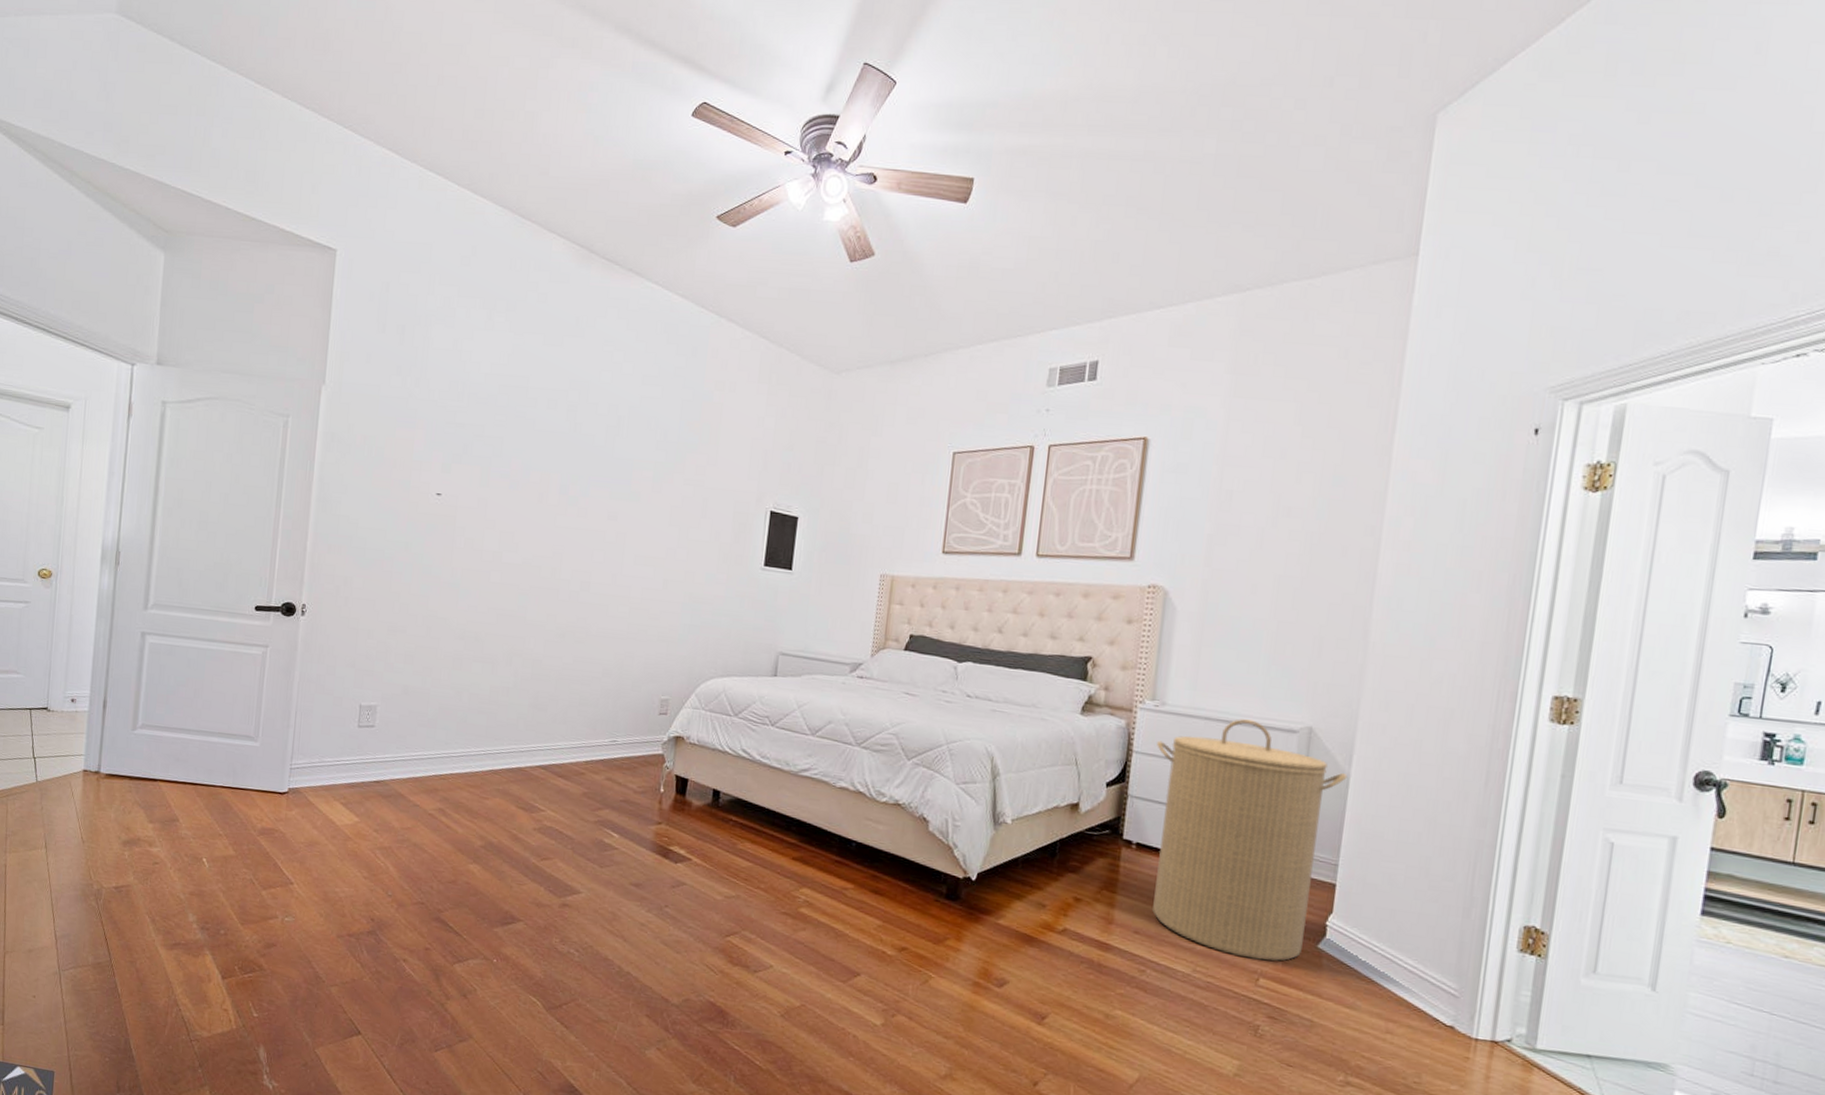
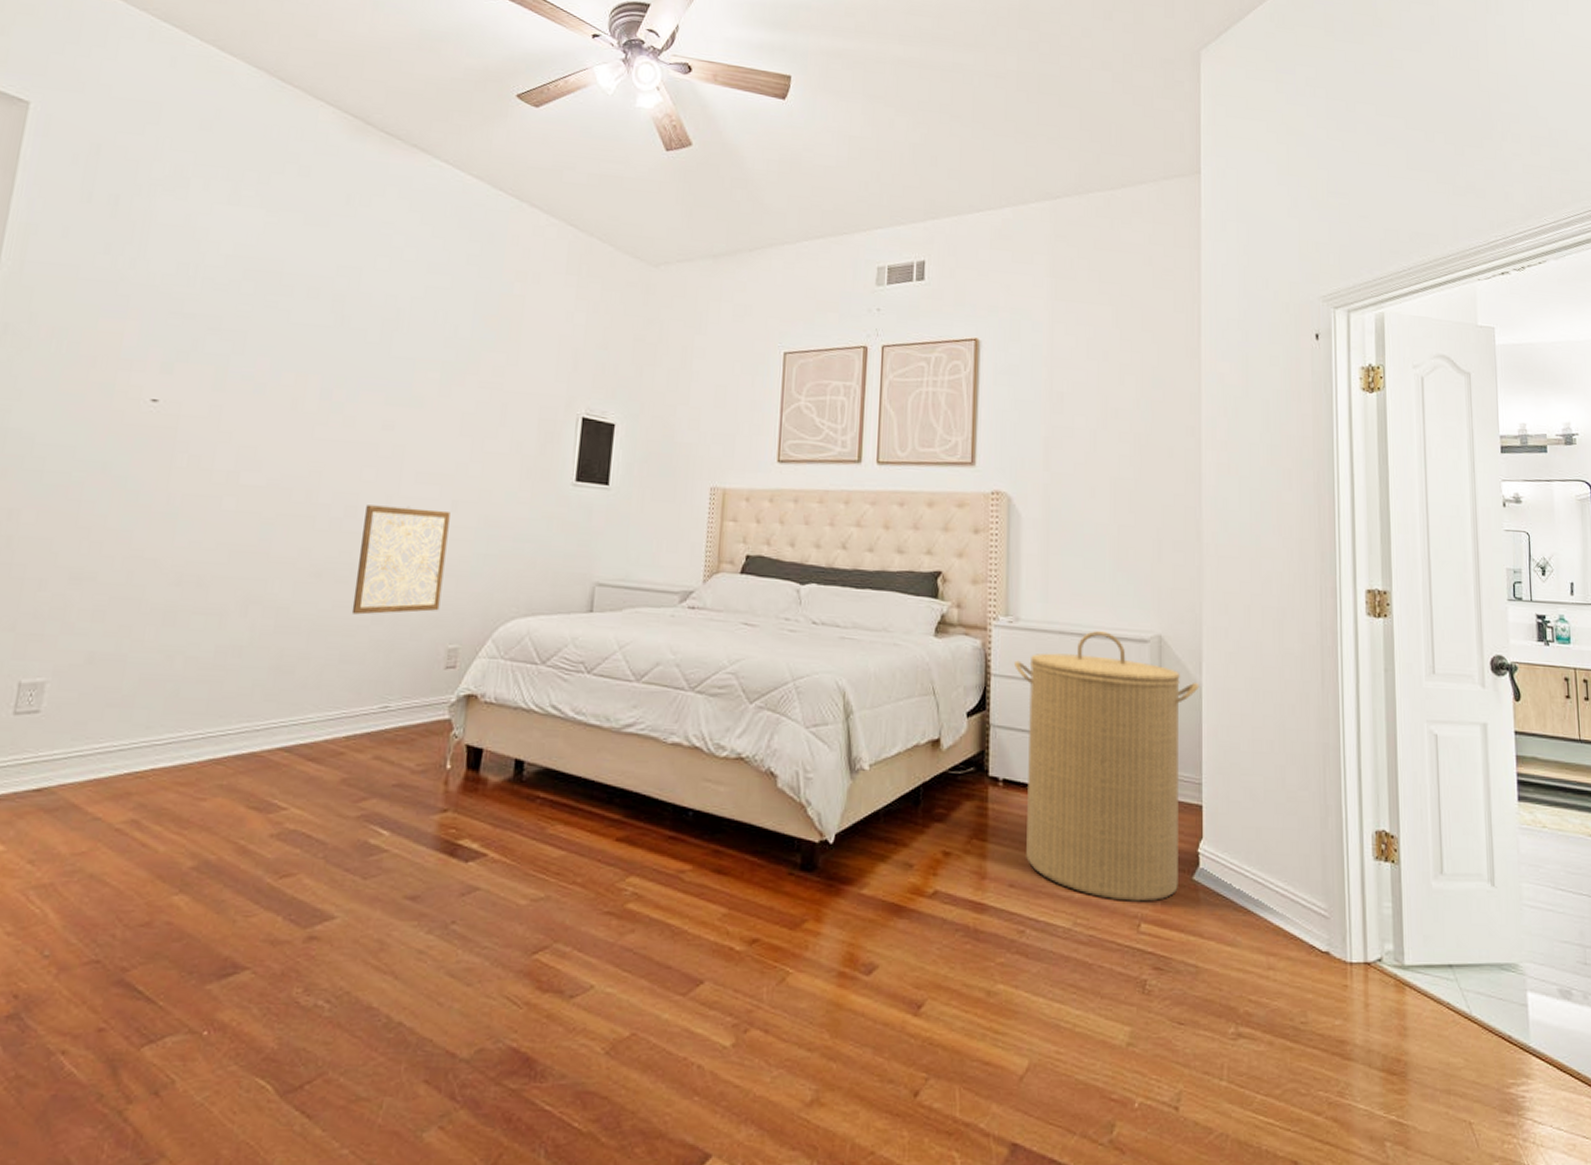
wall art: none [587,581,662,669] -> present [351,505,450,615]

